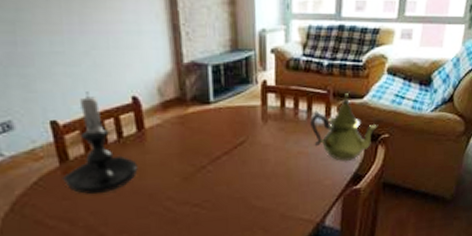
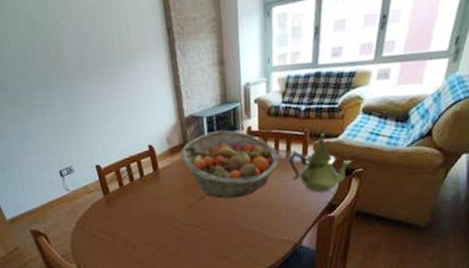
candle holder: present [62,92,138,195] -> none [106,143,156,218]
fruit basket: none [175,82,299,169] -> present [180,130,279,199]

